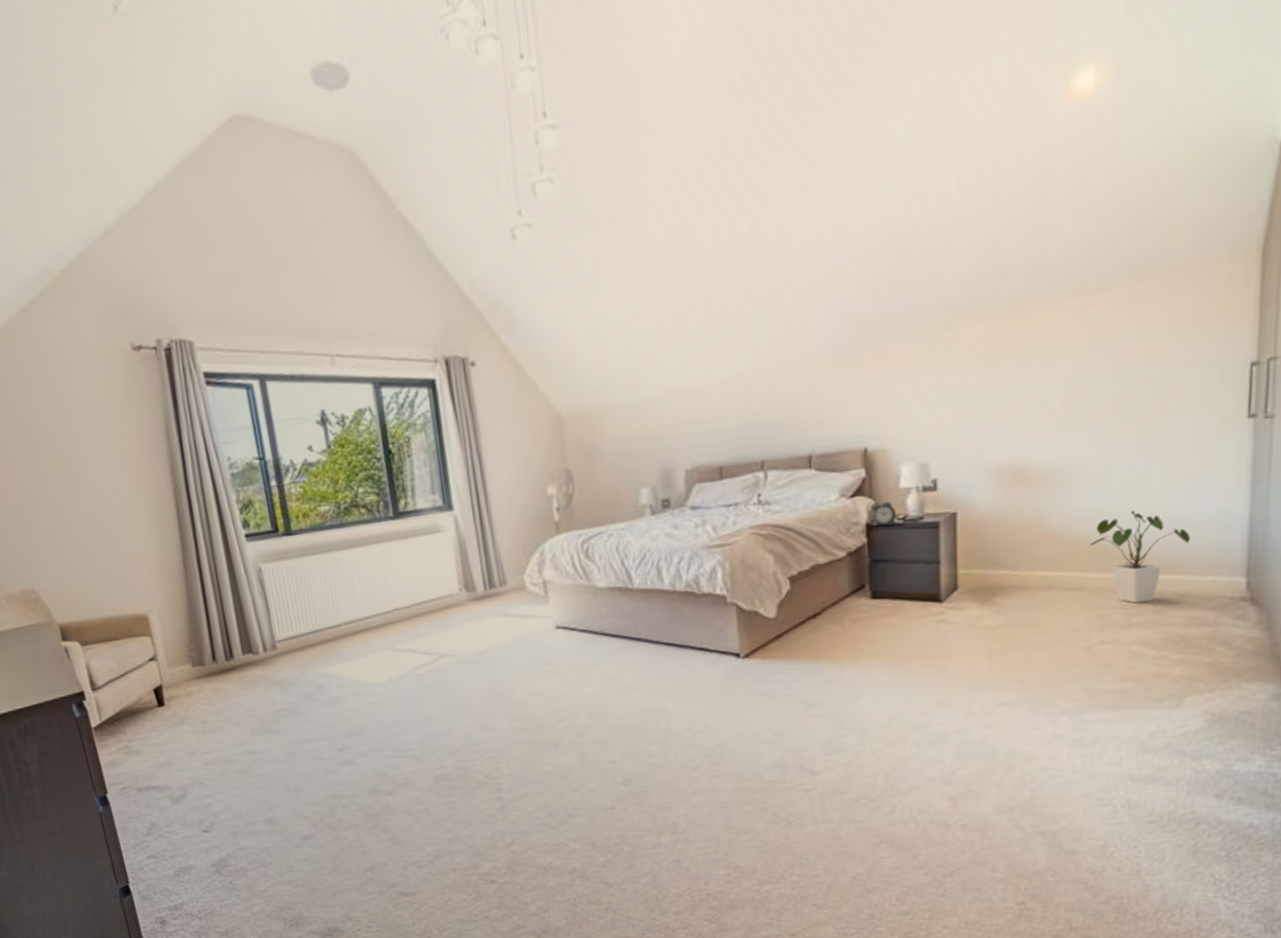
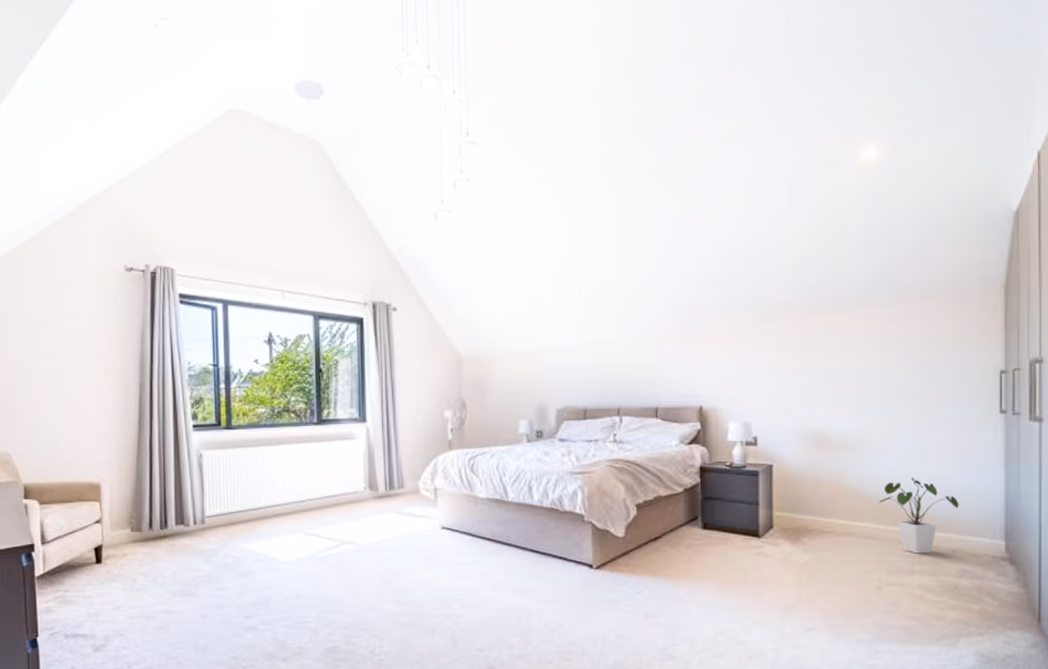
alarm clock: present [868,500,897,527] -> none [702,450,725,470]

